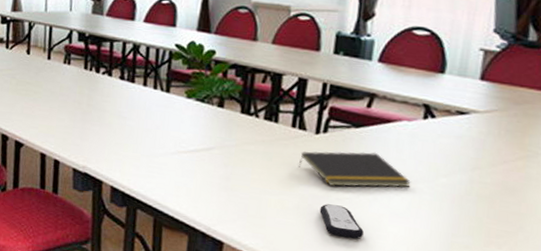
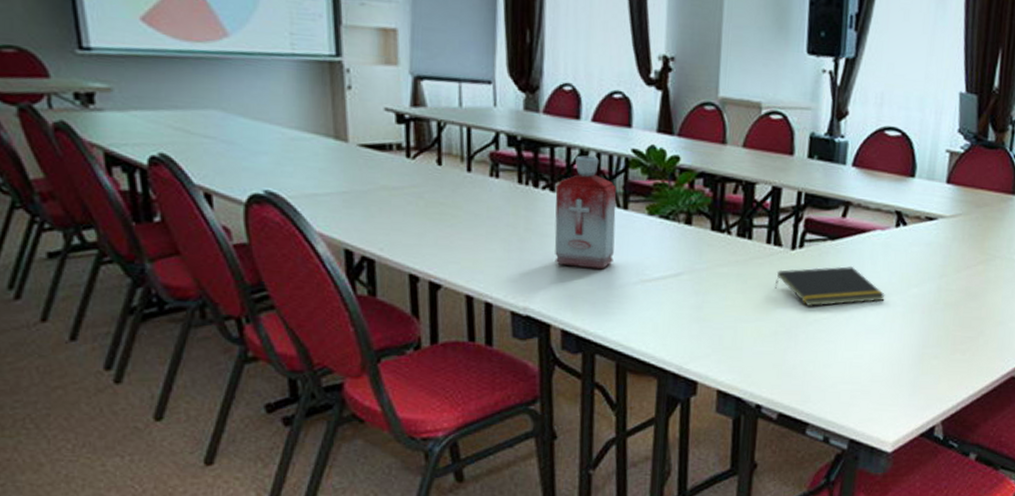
bottle: none [109,48,161,140] -> present [554,155,616,270]
remote control: present [319,204,364,240] -> none [797,326,841,362]

